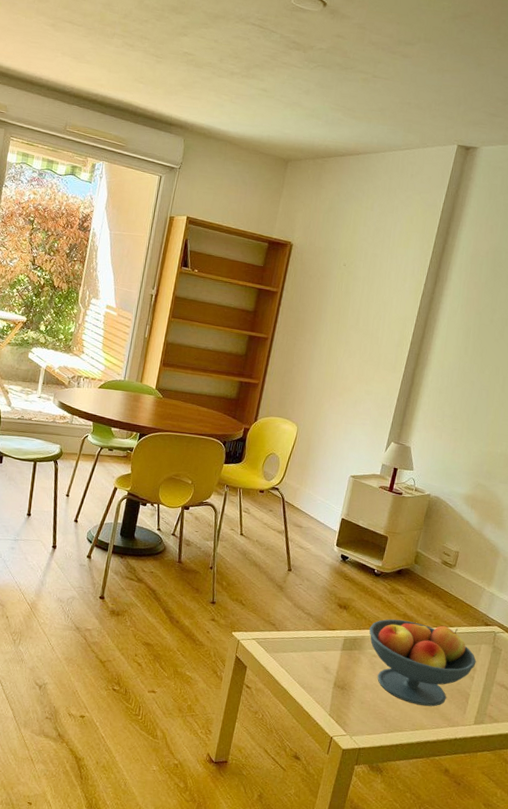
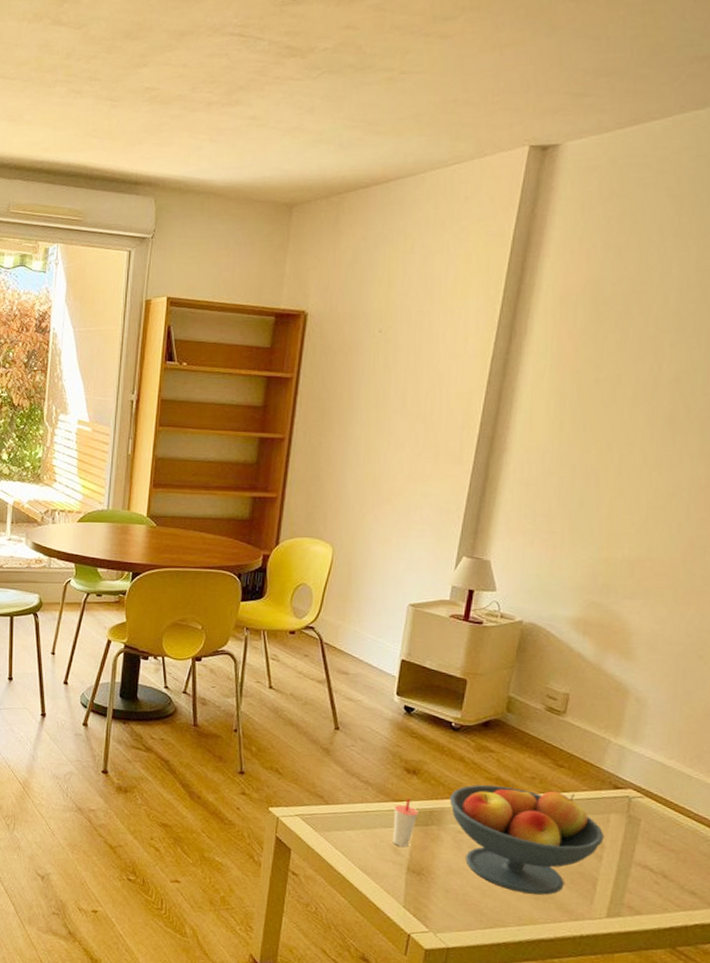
cup: none [324,628,346,667] -> present [392,798,419,848]

